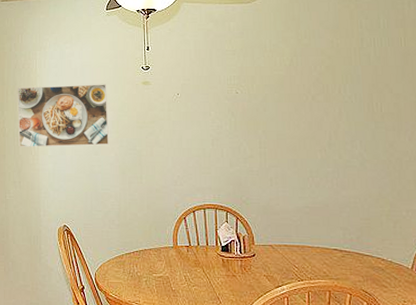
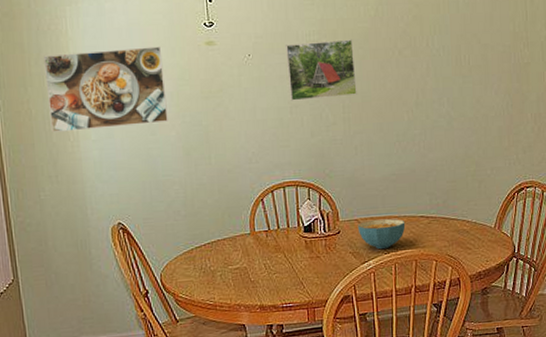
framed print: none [209,84,273,135] -> present [285,39,357,101]
cereal bowl: none [271,247,319,276] -> present [357,218,406,249]

